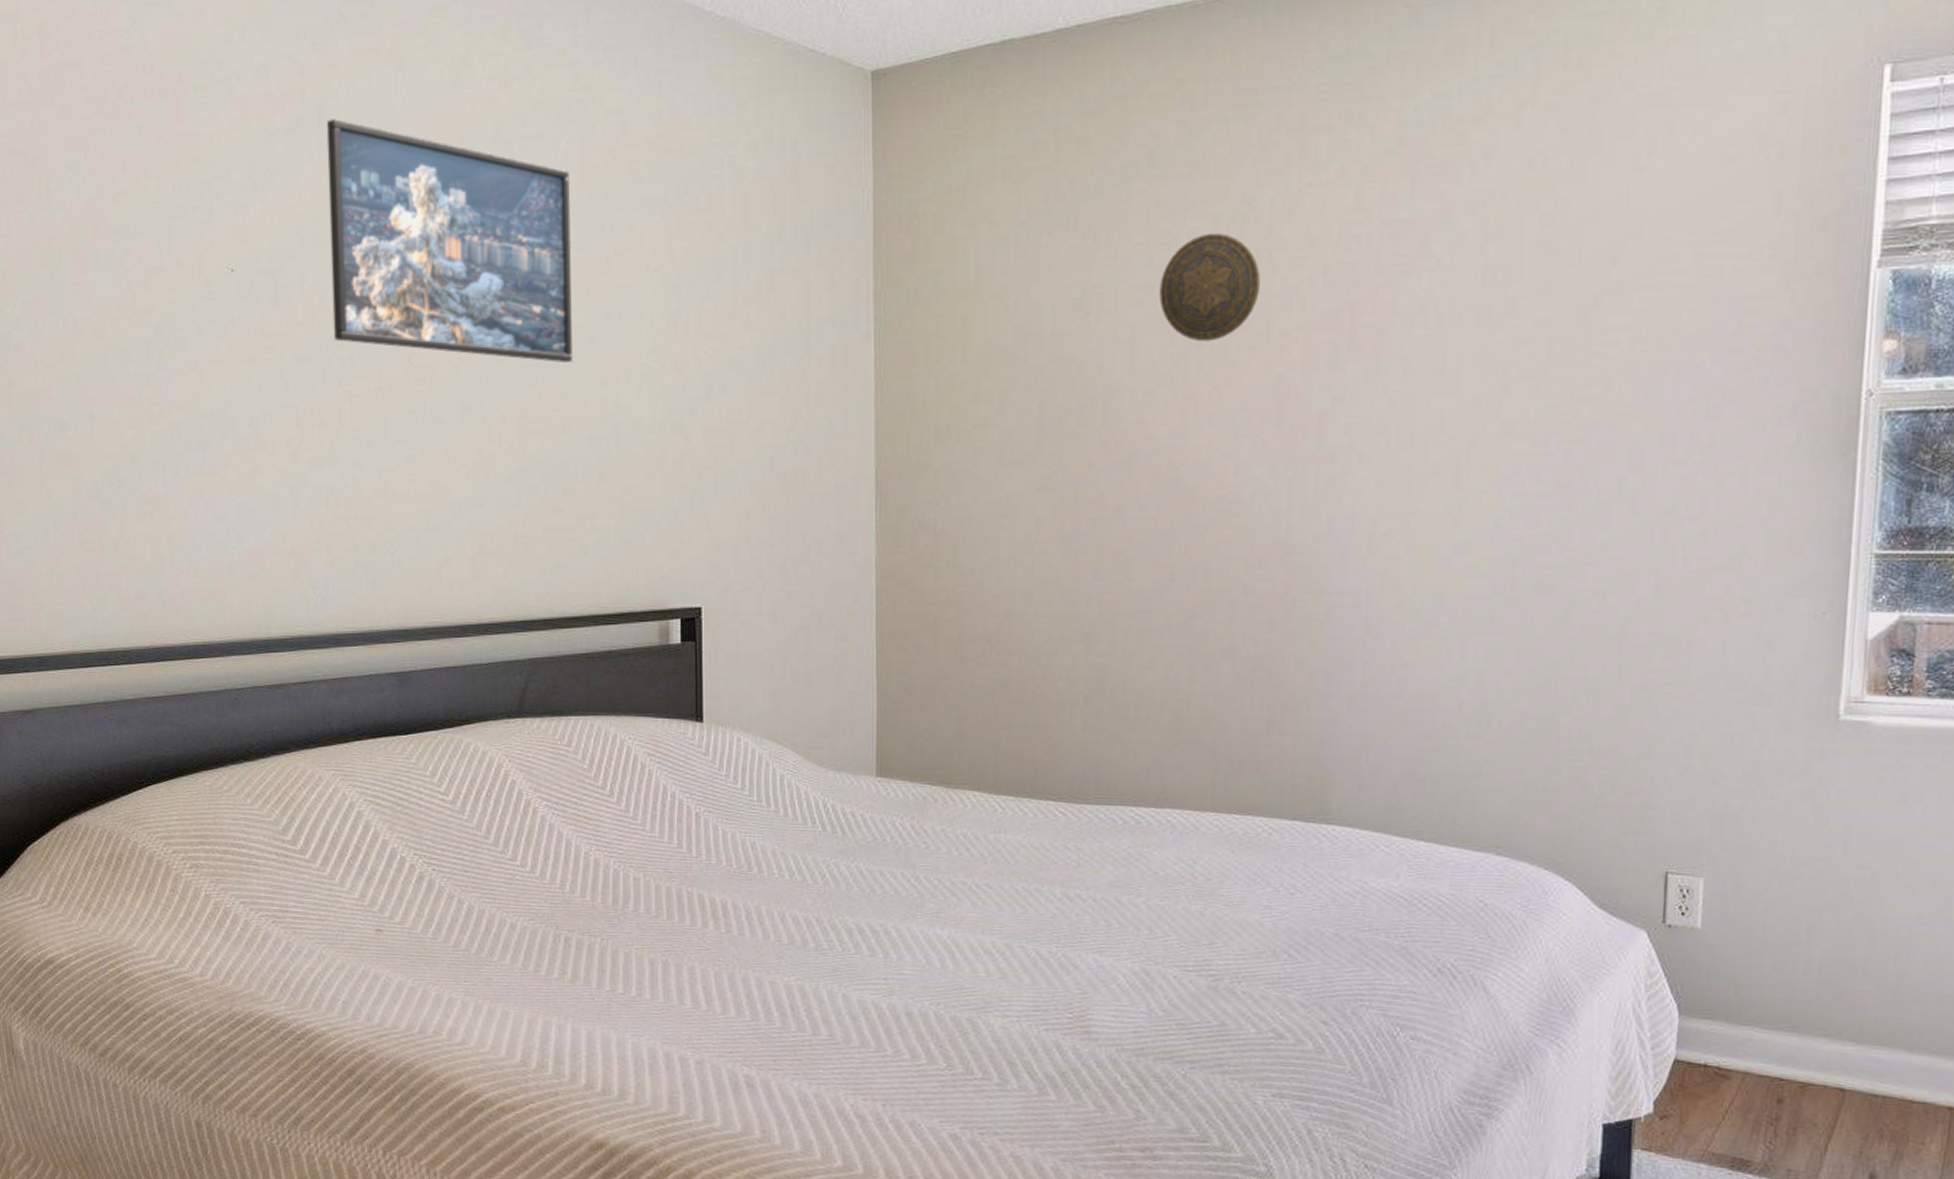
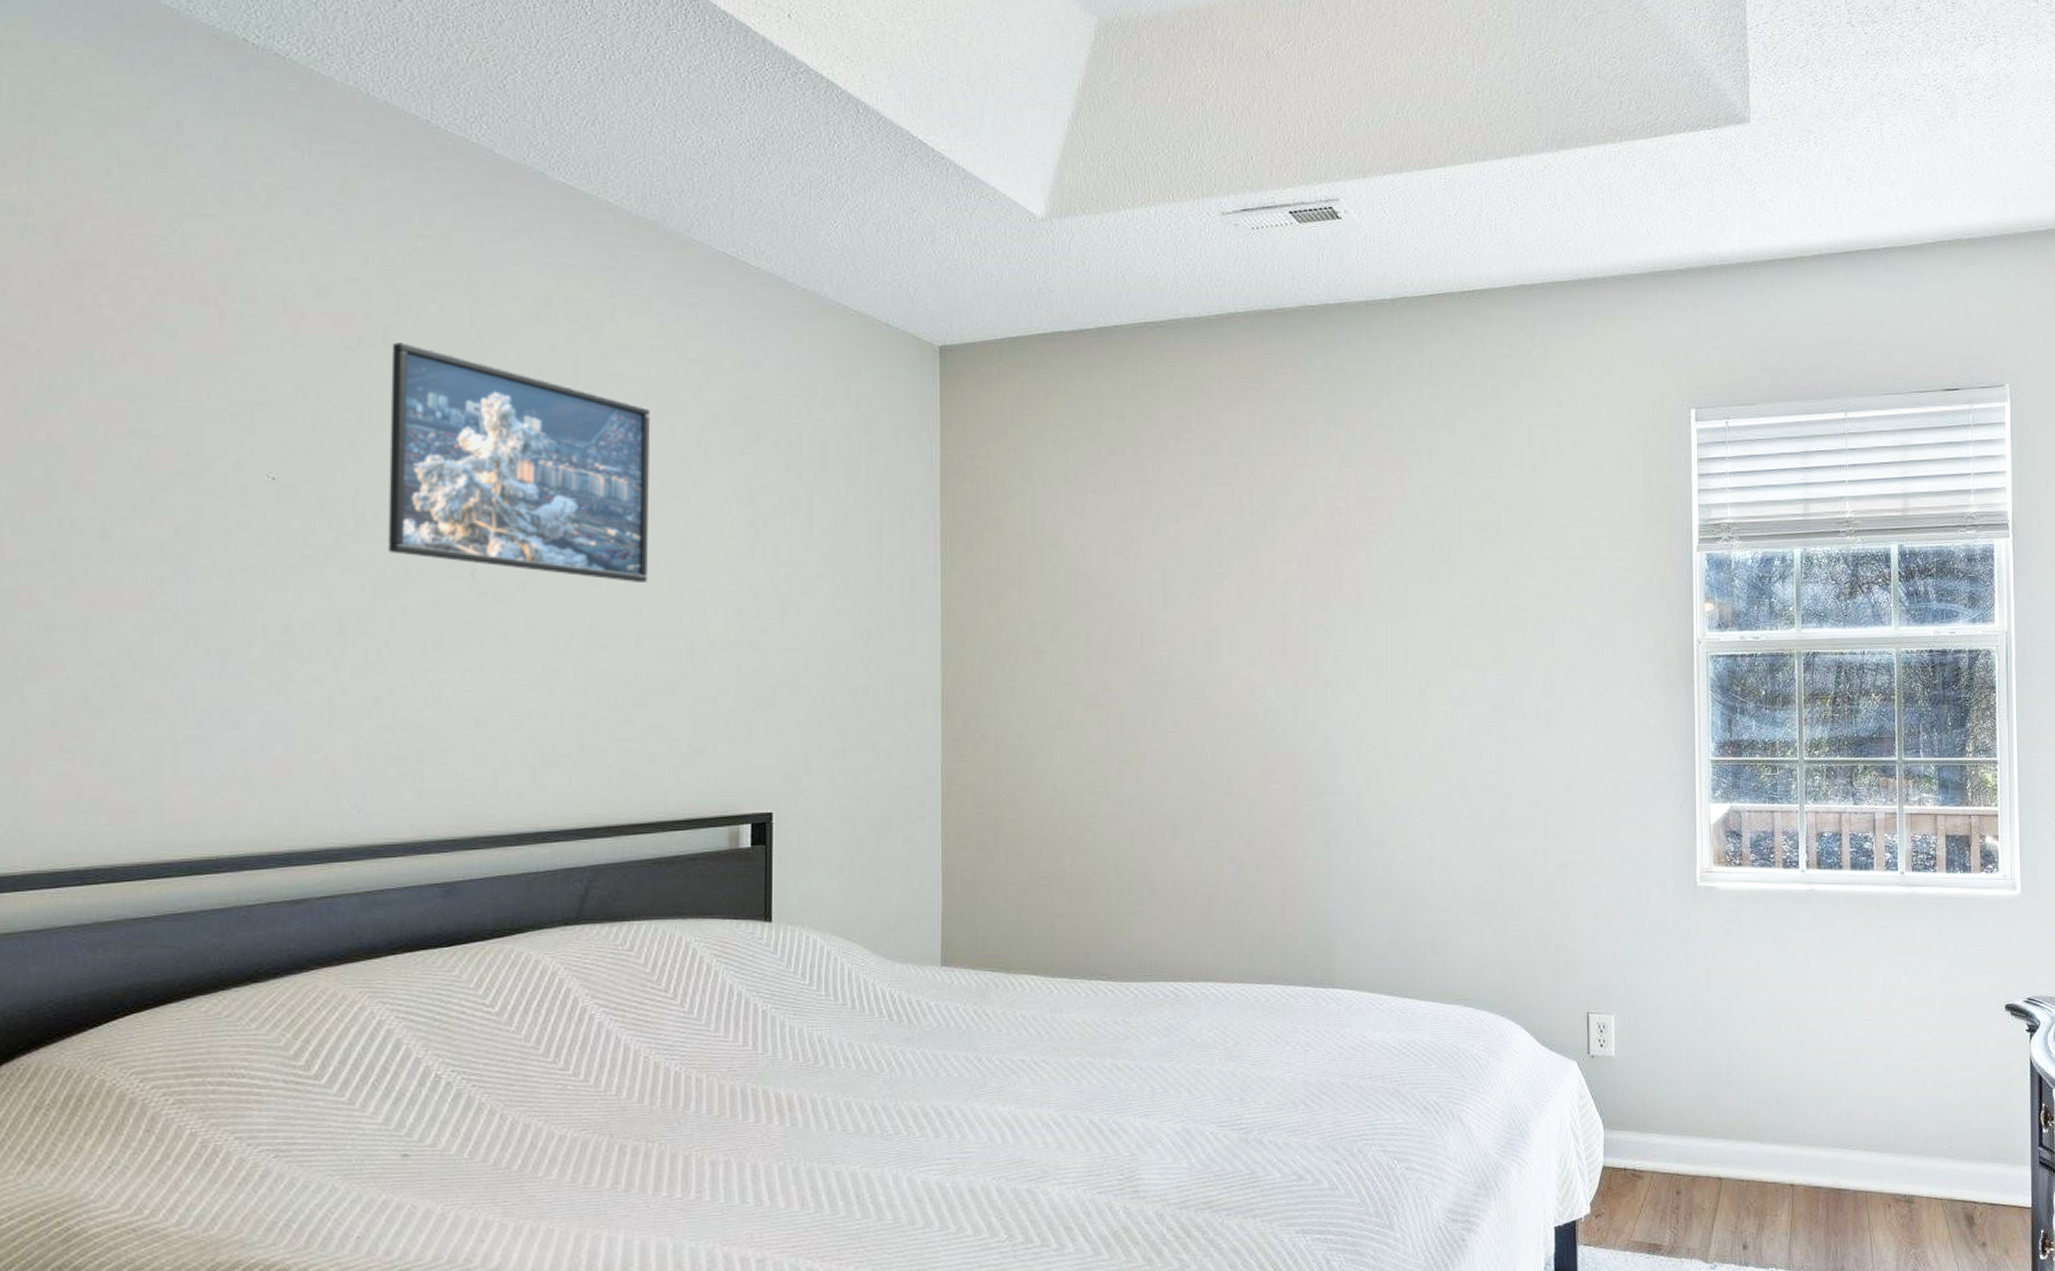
decorative plate: present [1159,232,1261,342] -> none [1186,498,1267,586]

